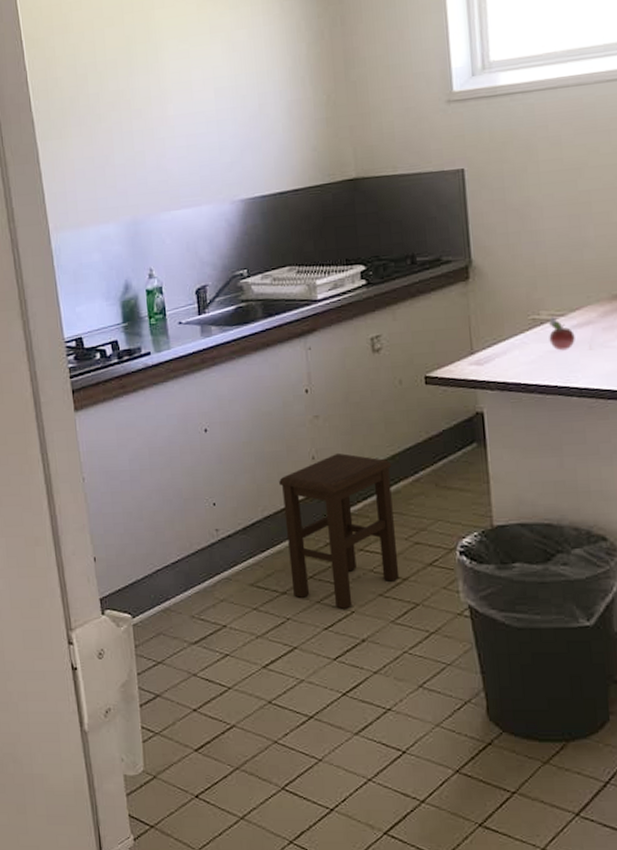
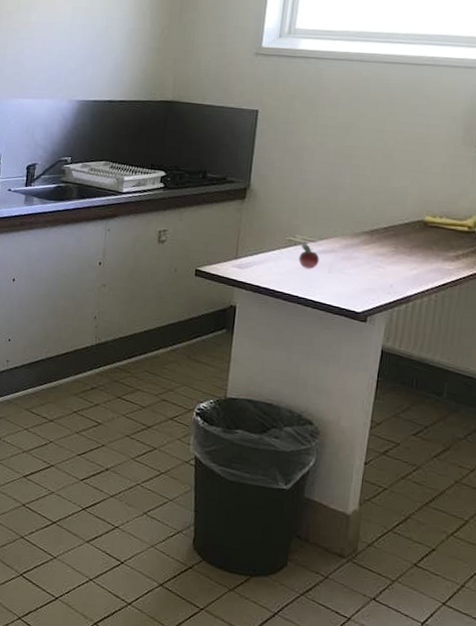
stool: present [279,452,400,609] -> none [59,317,156,442]

